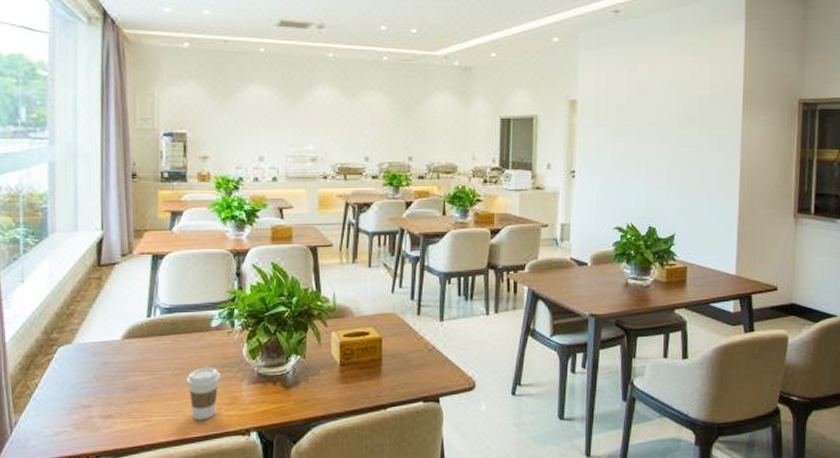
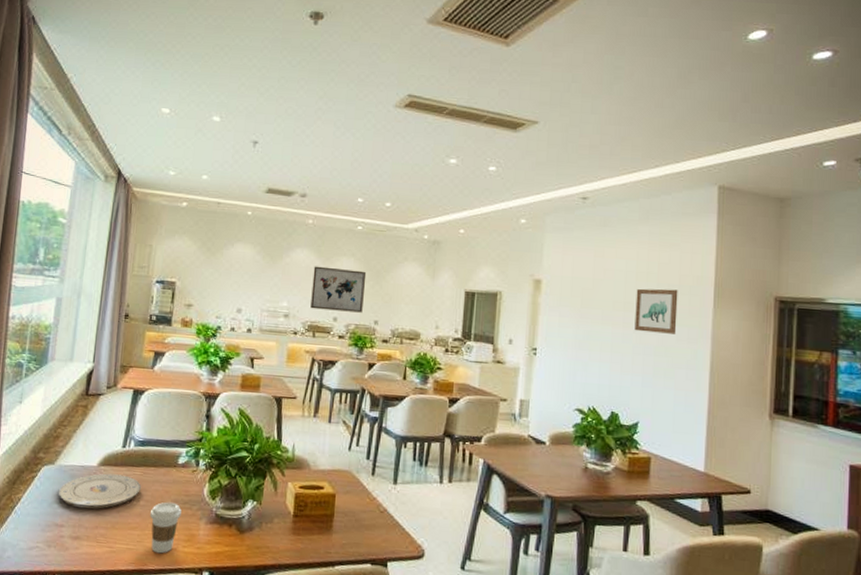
plate: none [81,346,173,386] -> present [59,473,141,509]
wall art: none [339,103,396,150] -> present [310,266,367,313]
wall art: none [669,100,709,145] -> present [634,288,678,334]

